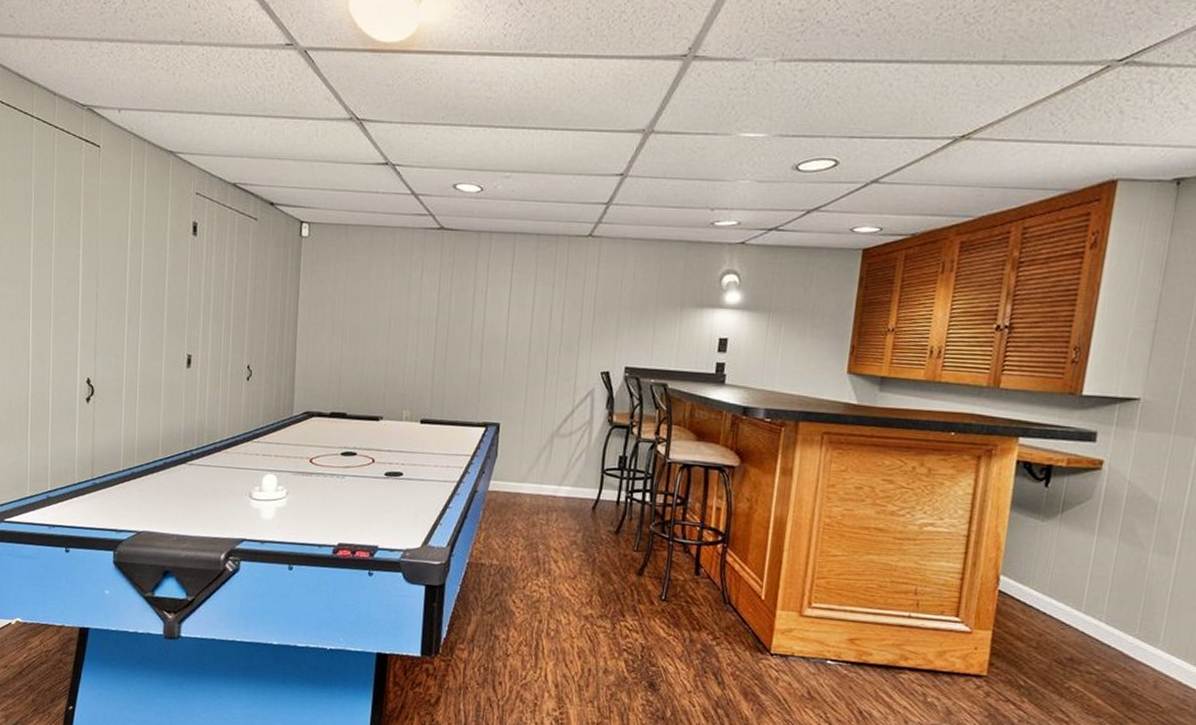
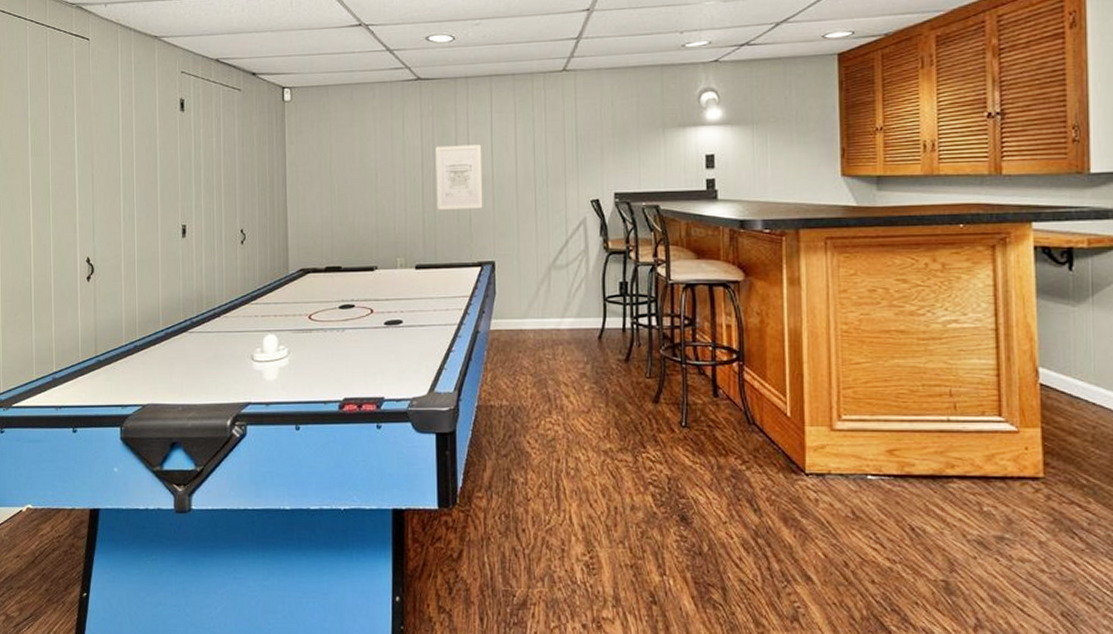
wall art: none [447,300,499,369] -> present [435,144,483,210]

